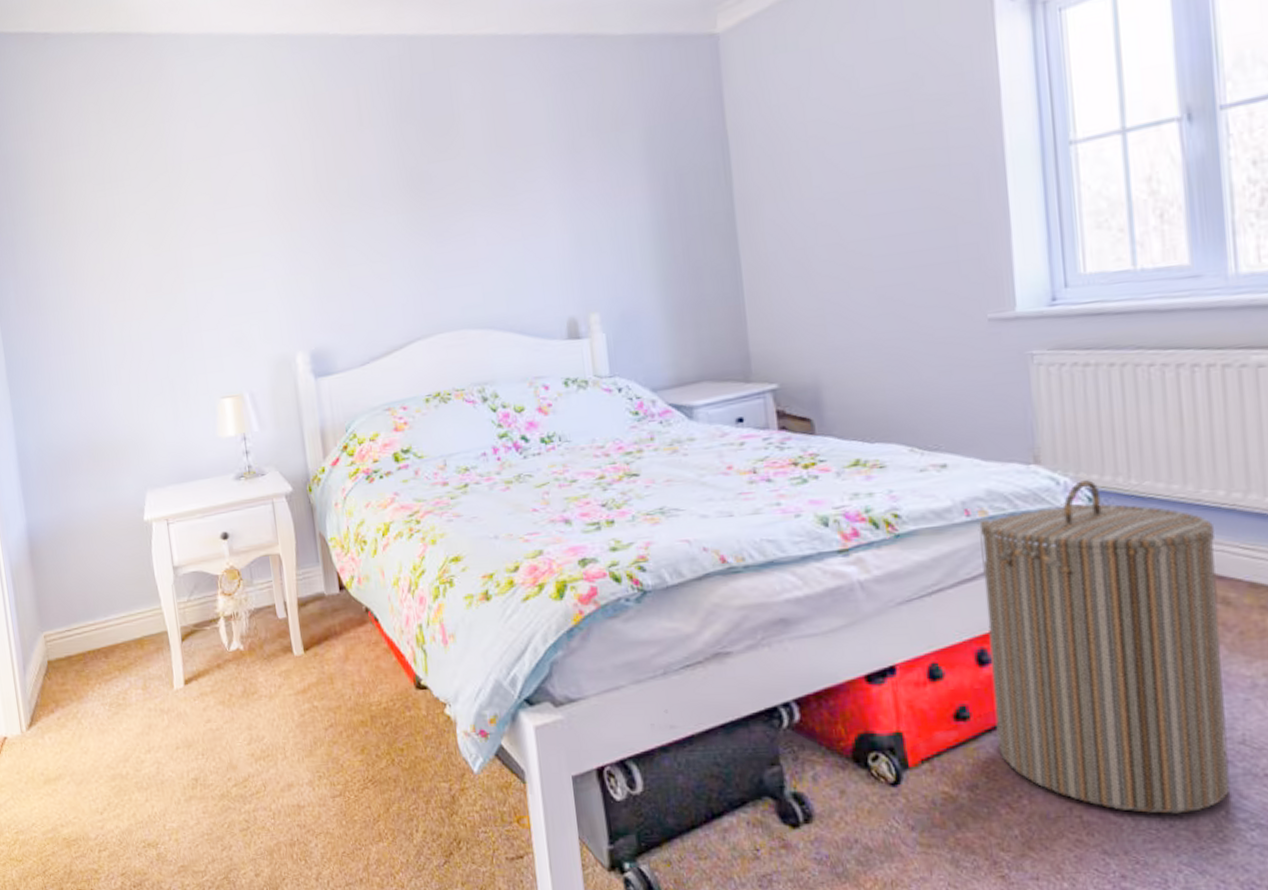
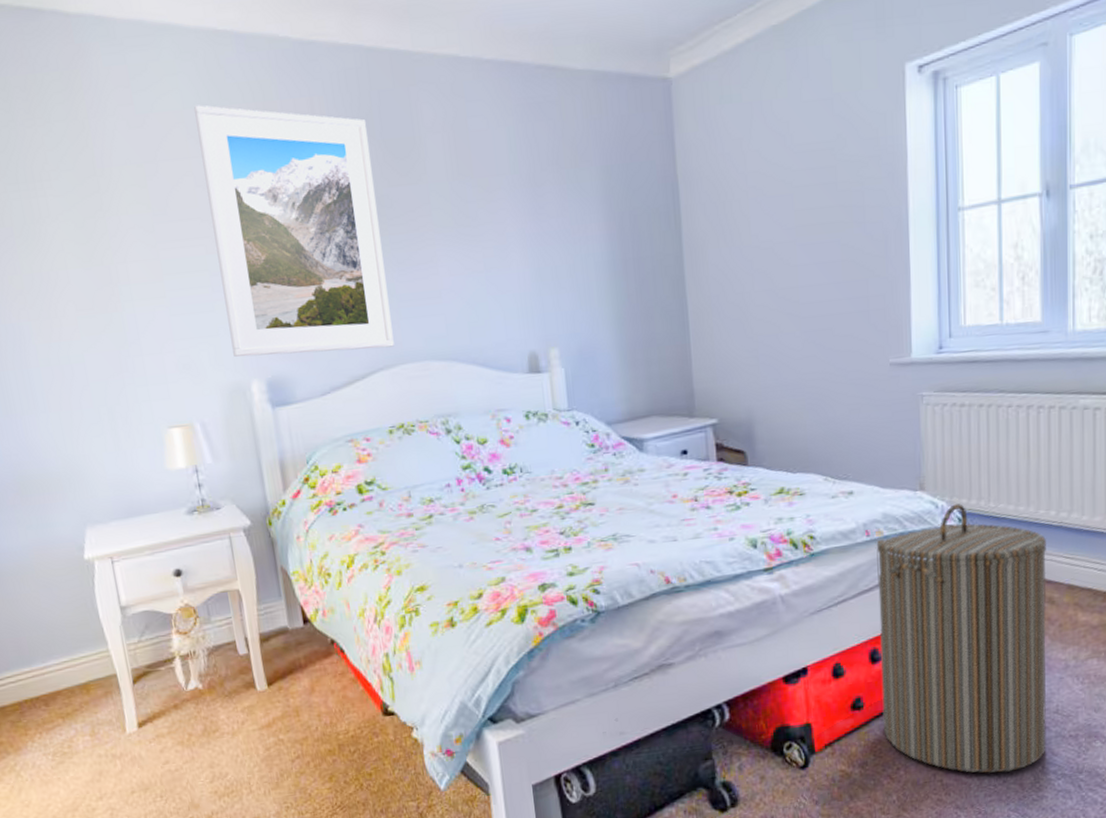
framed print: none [253,102,432,331] -> present [194,105,394,357]

